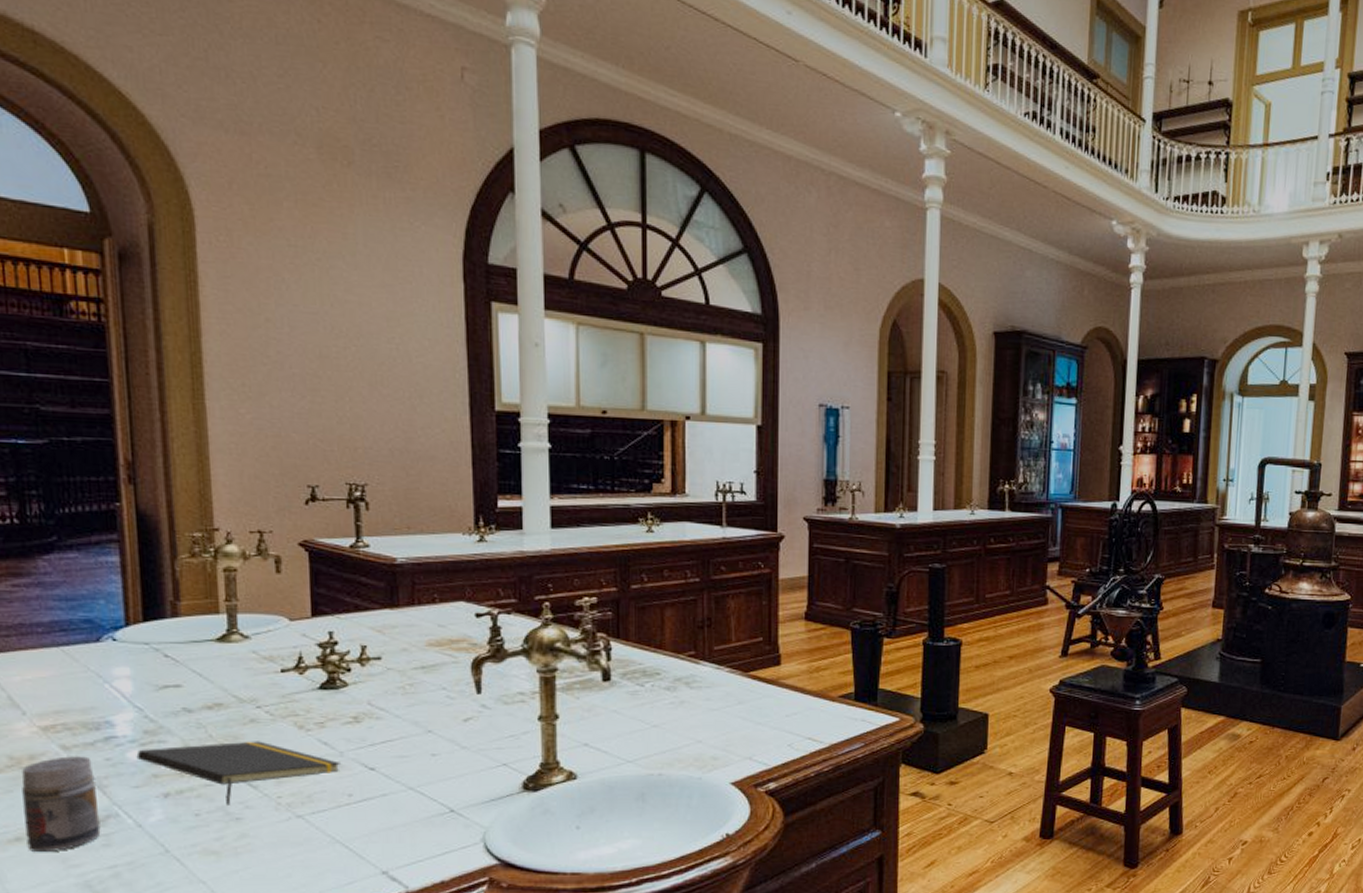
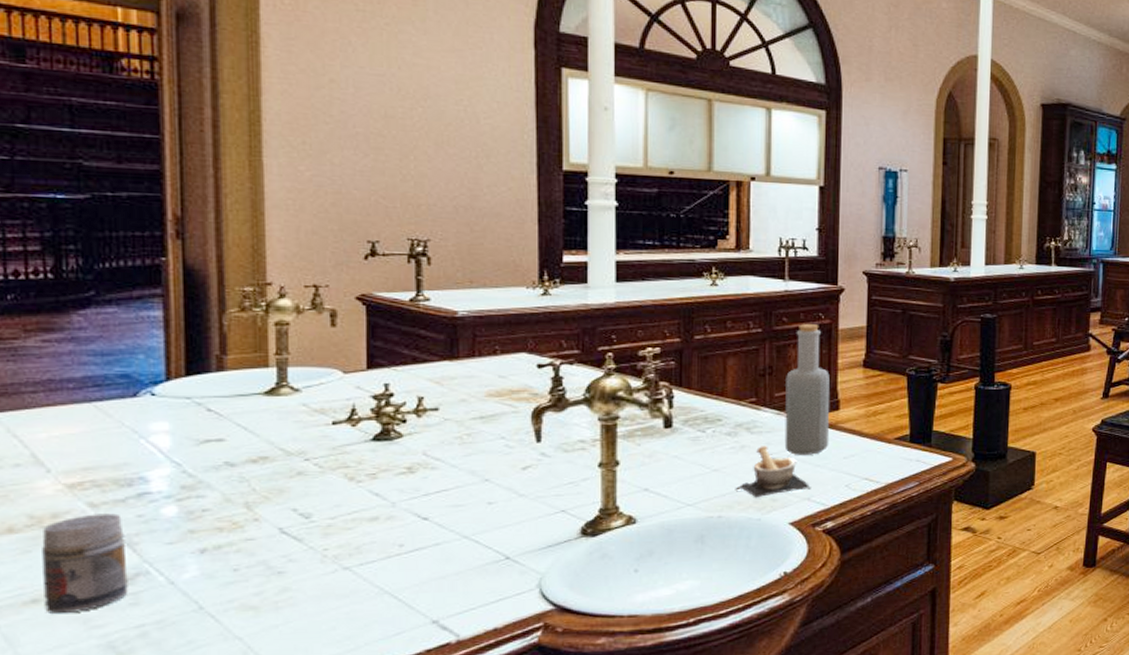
notepad: present [136,741,342,805] -> none [171,493,394,559]
mortar and pestle: none [675,702,753,756] -> present [735,446,811,498]
bottle: none [725,573,771,712] -> present [784,324,830,455]

